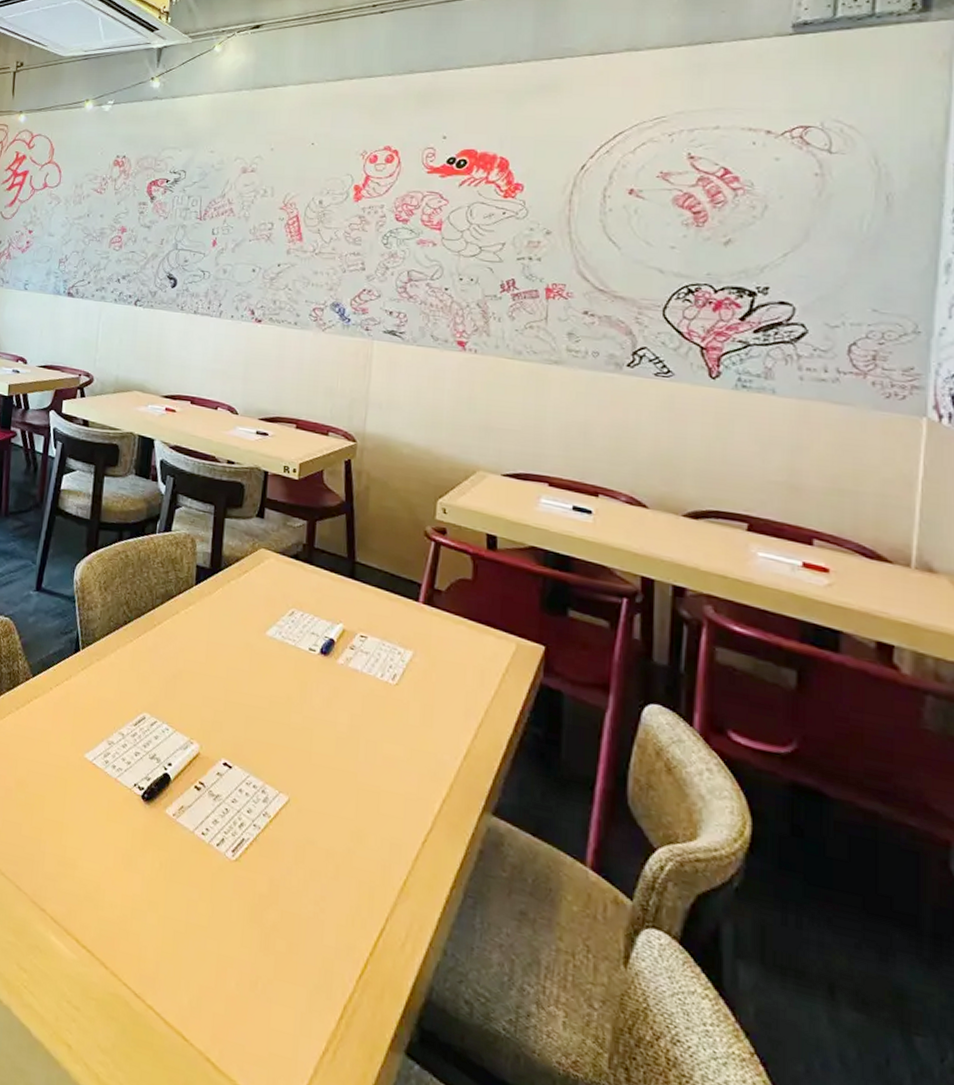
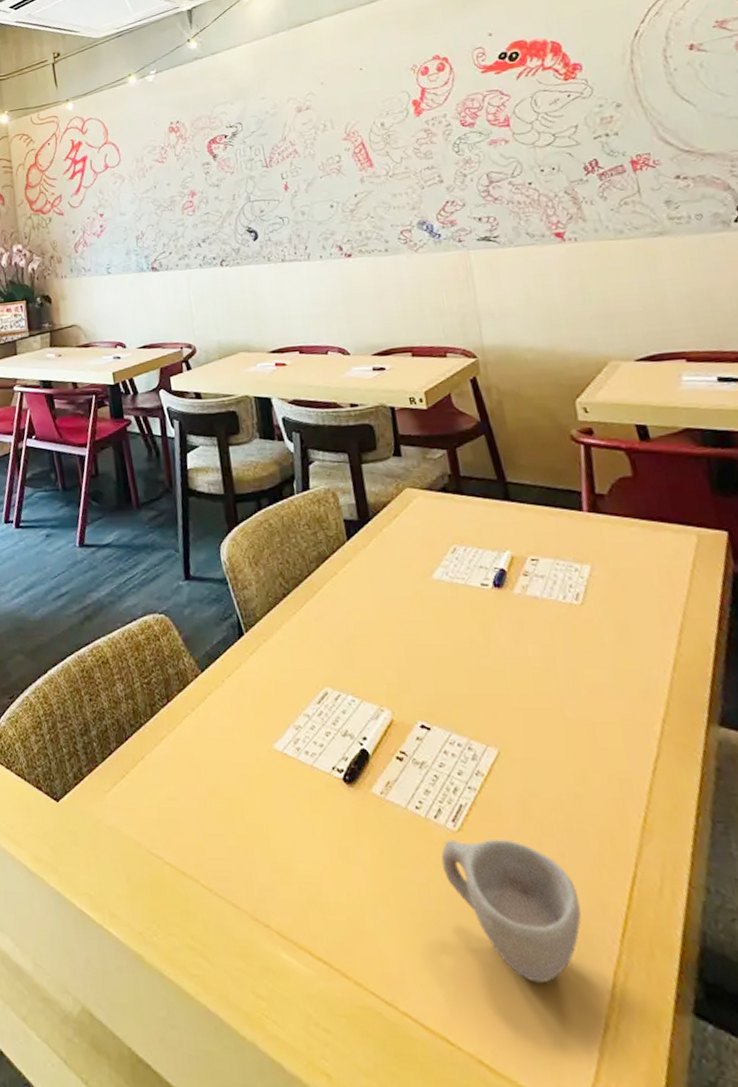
cup: none [213,866,329,1004] -> present [441,839,582,984]

